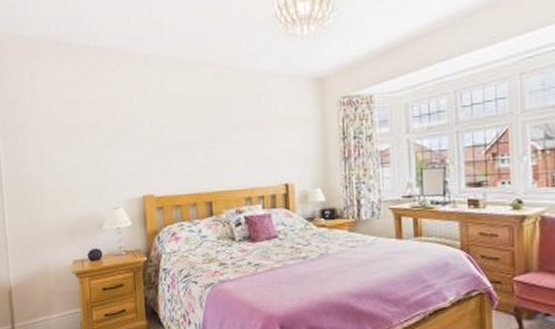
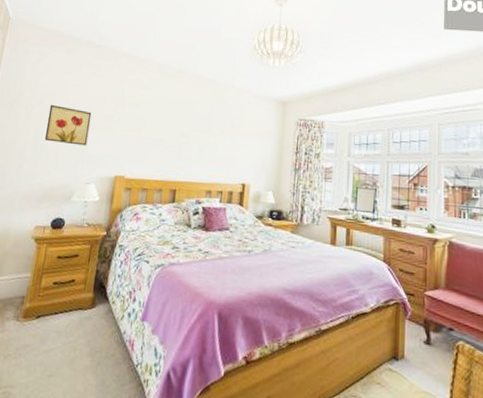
wall art: none [57,126,106,169] -> present [44,104,92,146]

